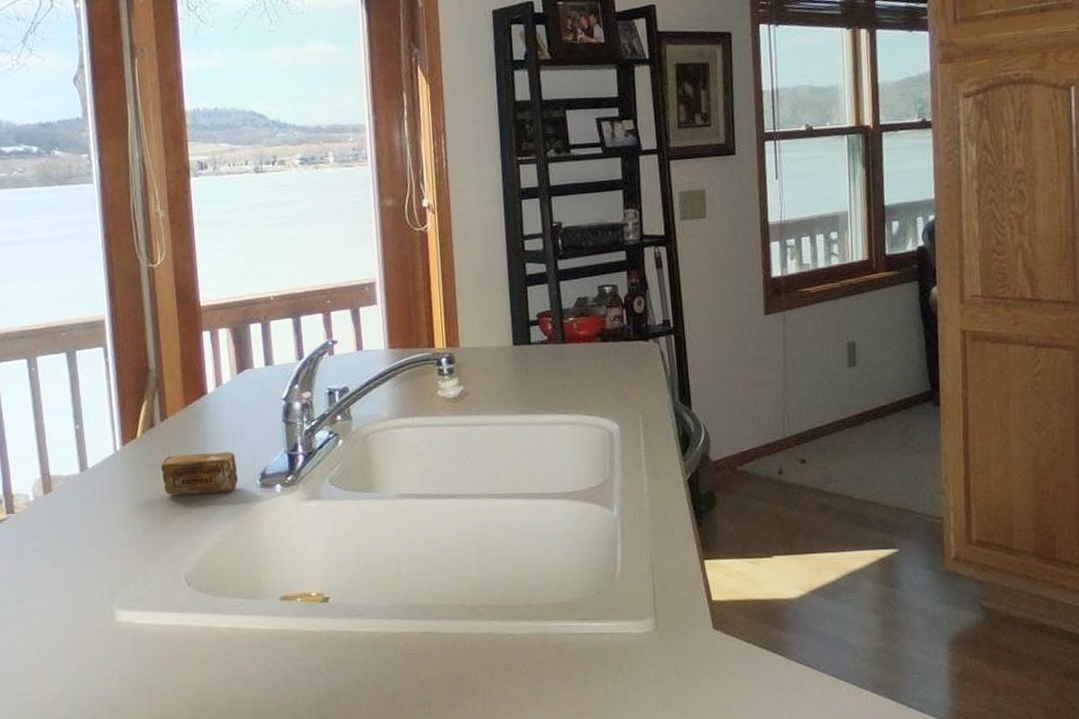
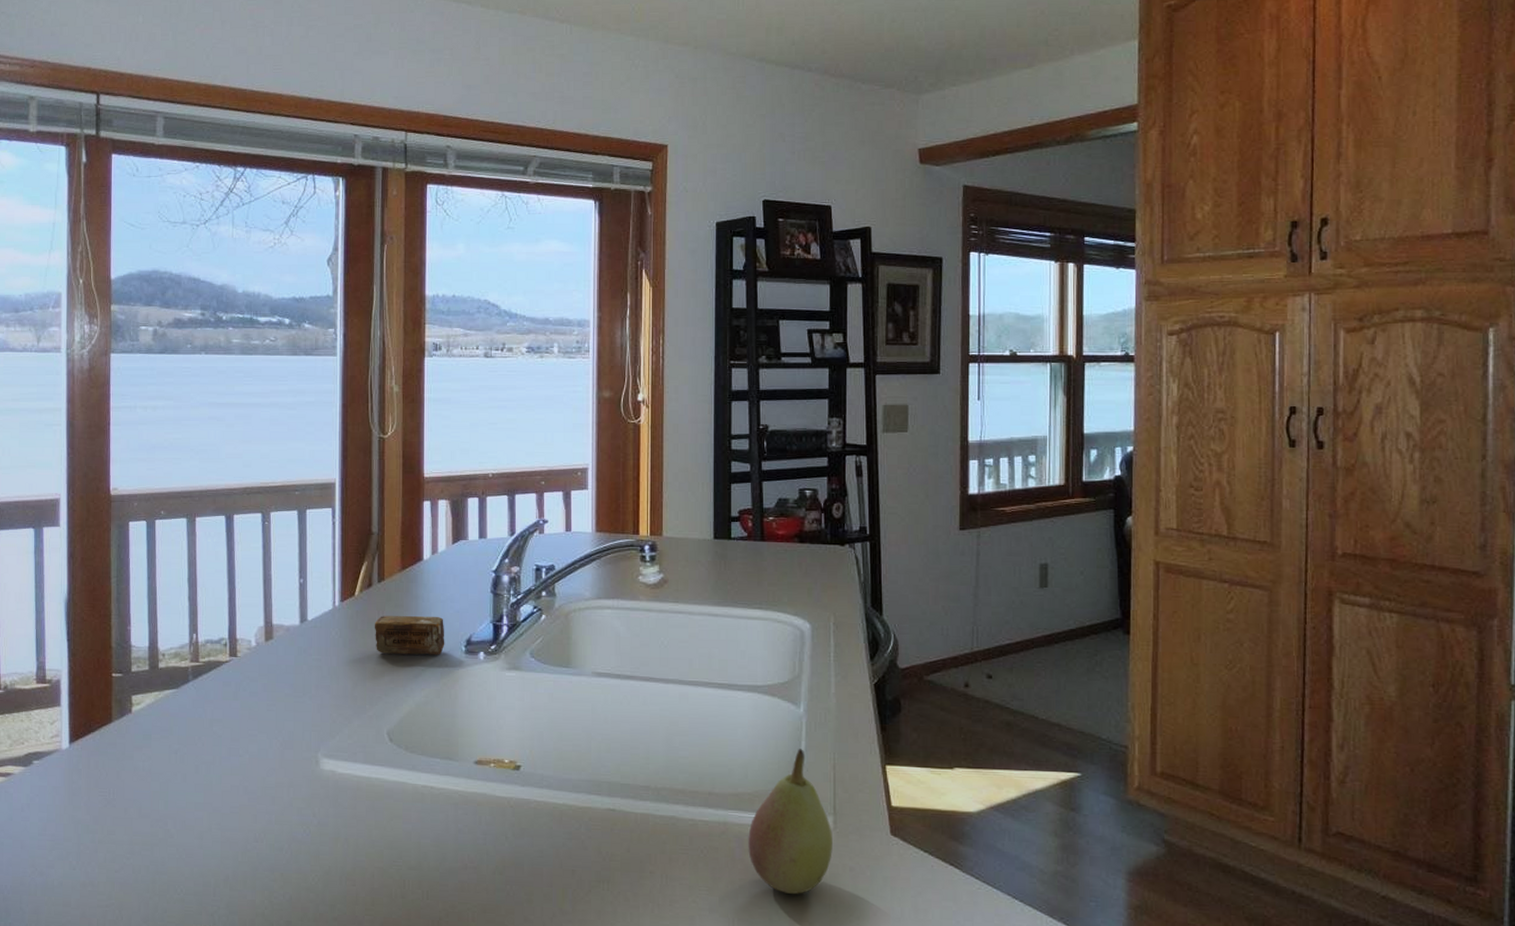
fruit: none [569,552,656,699] -> present [748,749,833,895]

